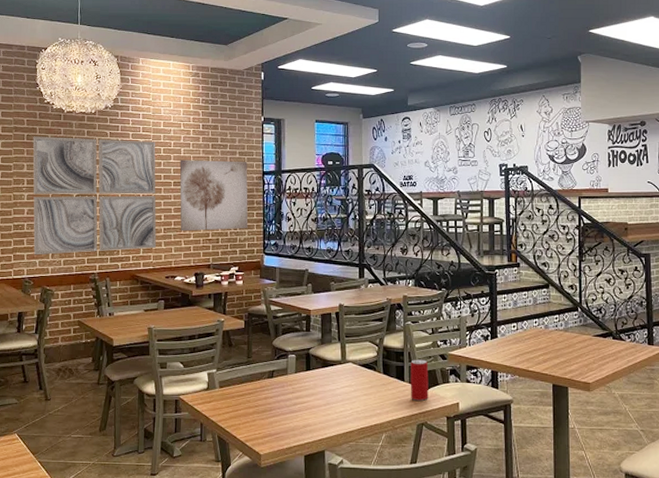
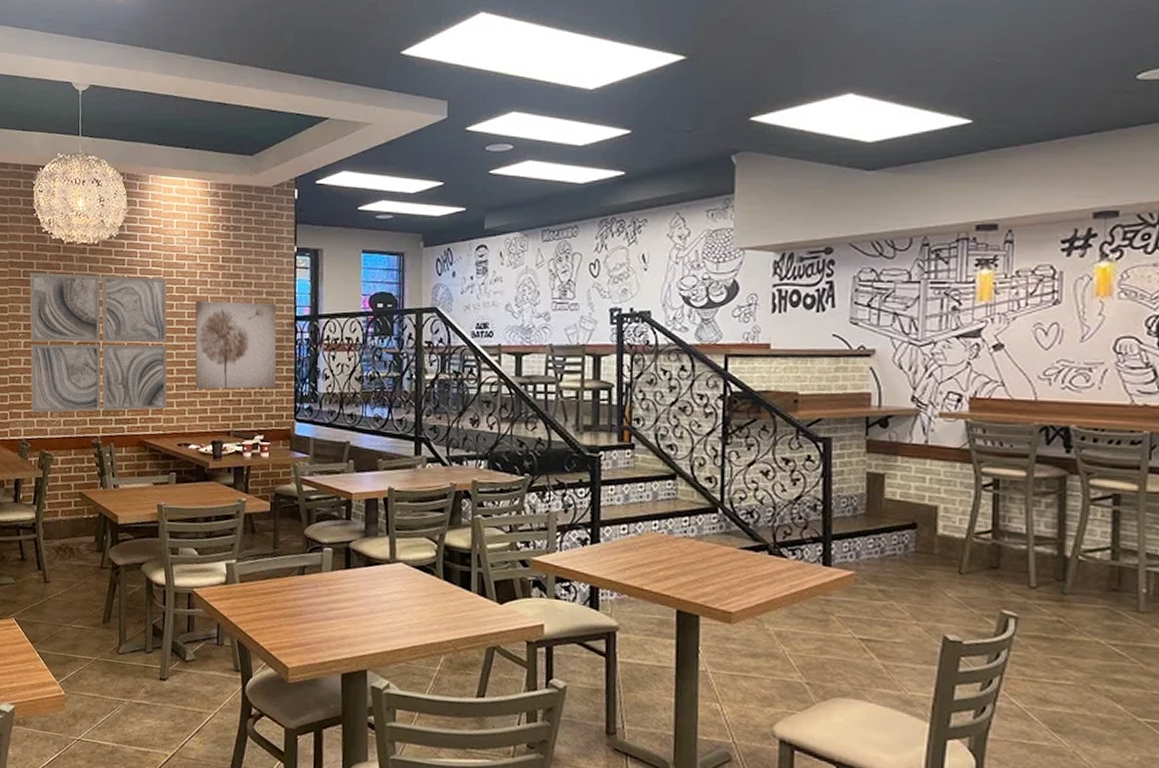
beverage can: present [410,359,429,401] -> none [478,564,504,618]

